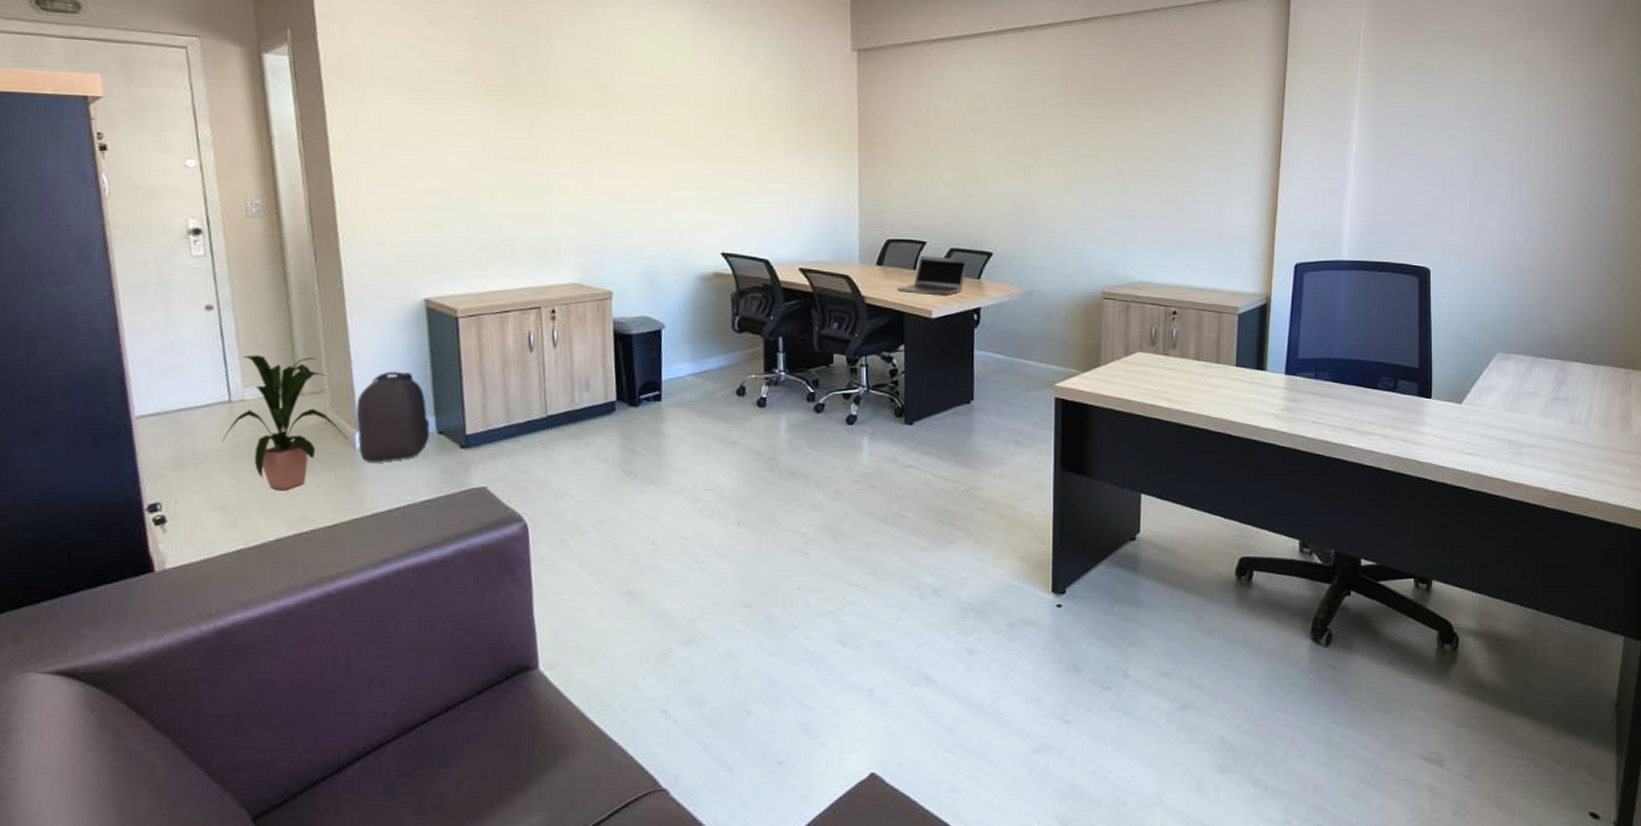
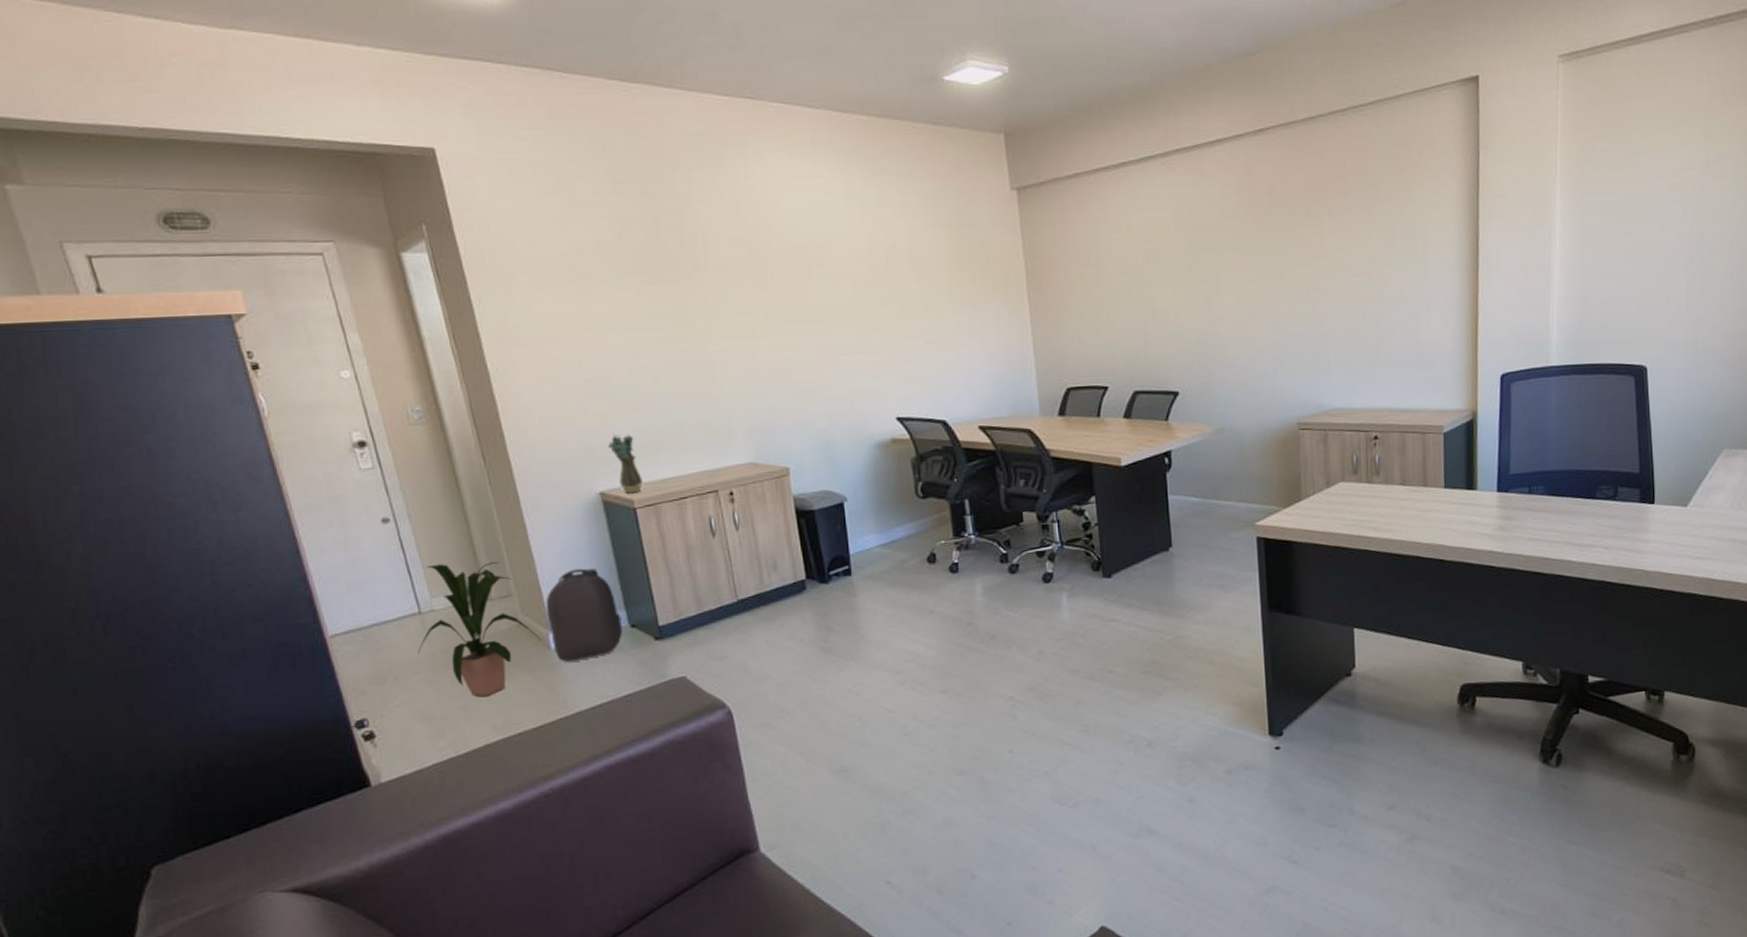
vase: none [439,244,468,303] -> present [608,433,643,494]
laptop: present [897,256,968,296] -> none [1082,400,1154,442]

